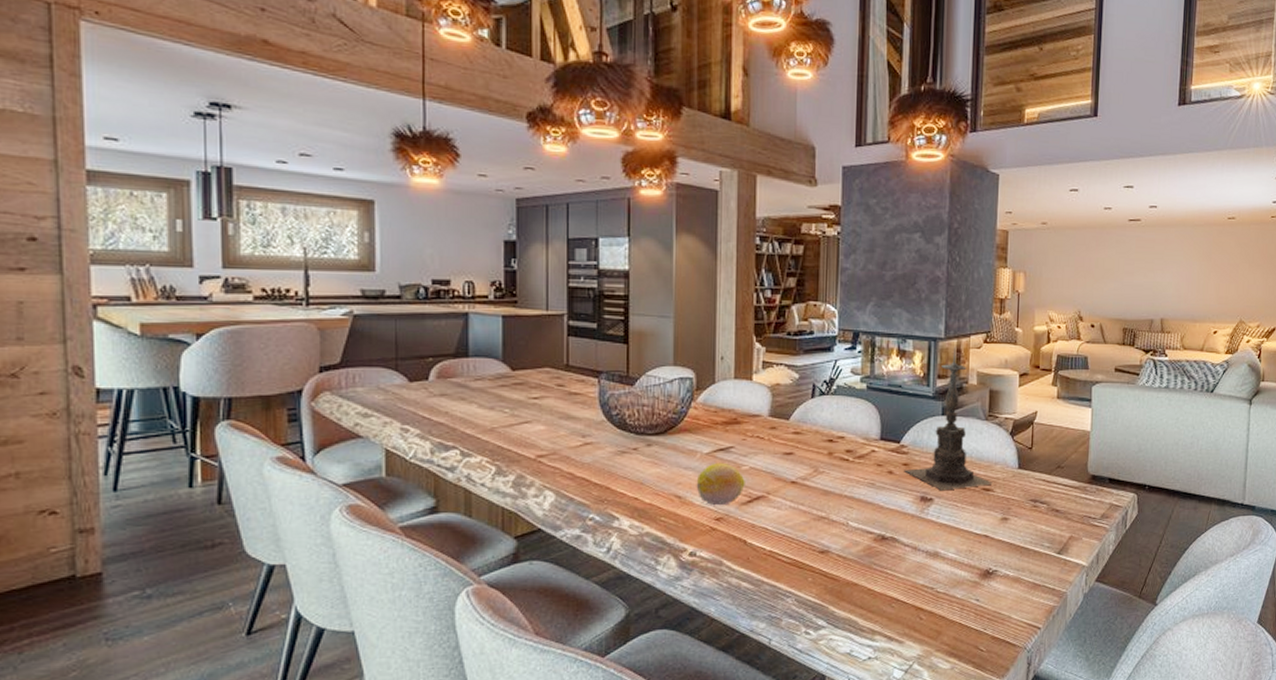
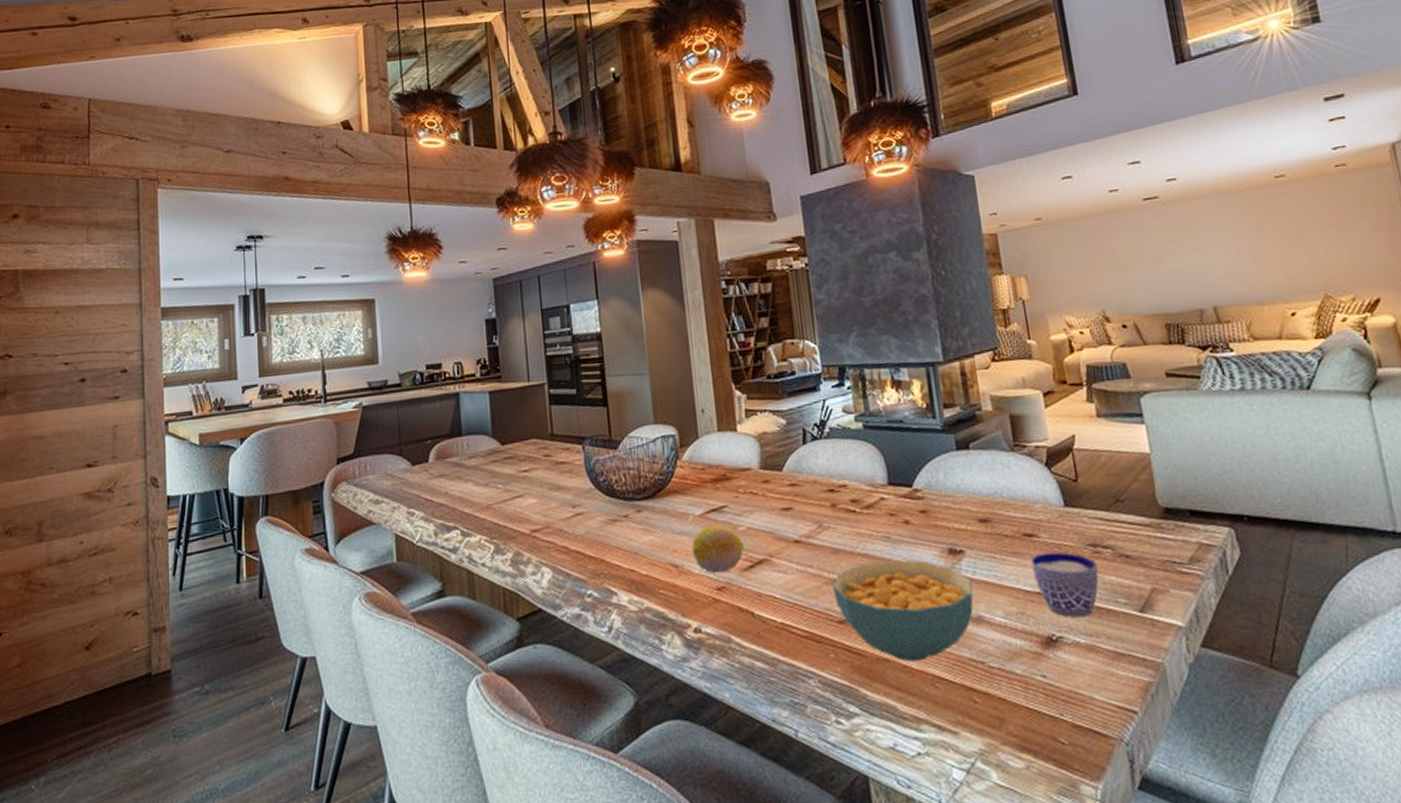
cereal bowl: none [819,502,936,586] -> present [832,559,974,662]
candle holder: present [904,346,994,491] -> none [922,369,1037,541]
cup: none [984,504,1034,556] -> present [1030,552,1099,618]

